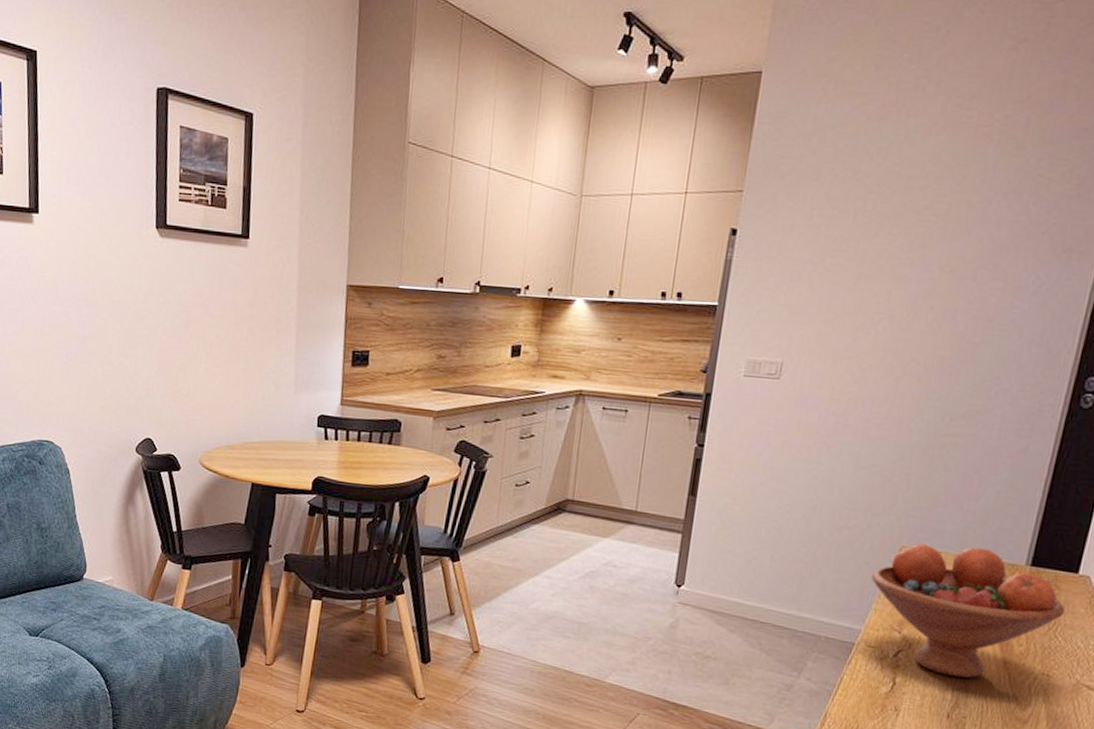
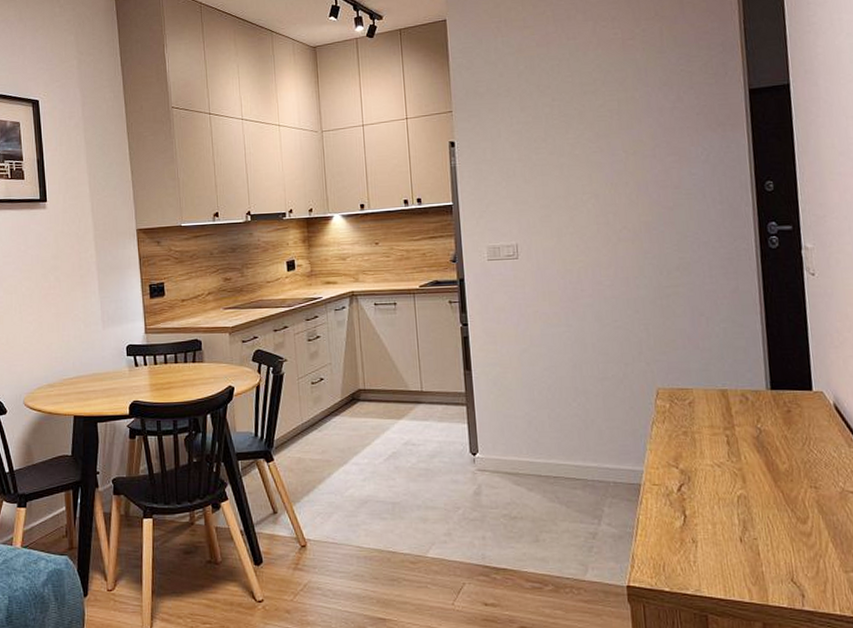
fruit bowl: present [871,543,1066,679] -> none [638,380,812,501]

